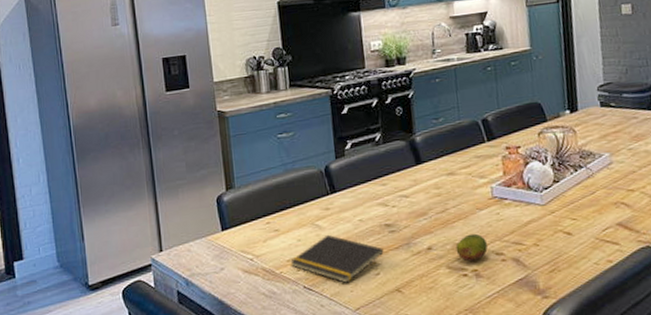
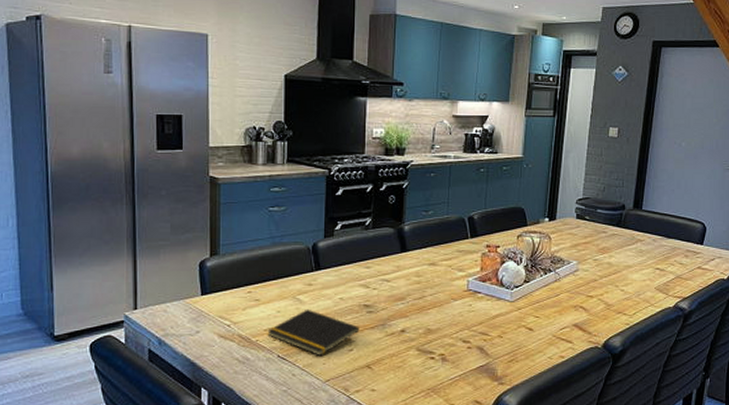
fruit: present [455,233,488,262] -> none [427,321,456,346]

